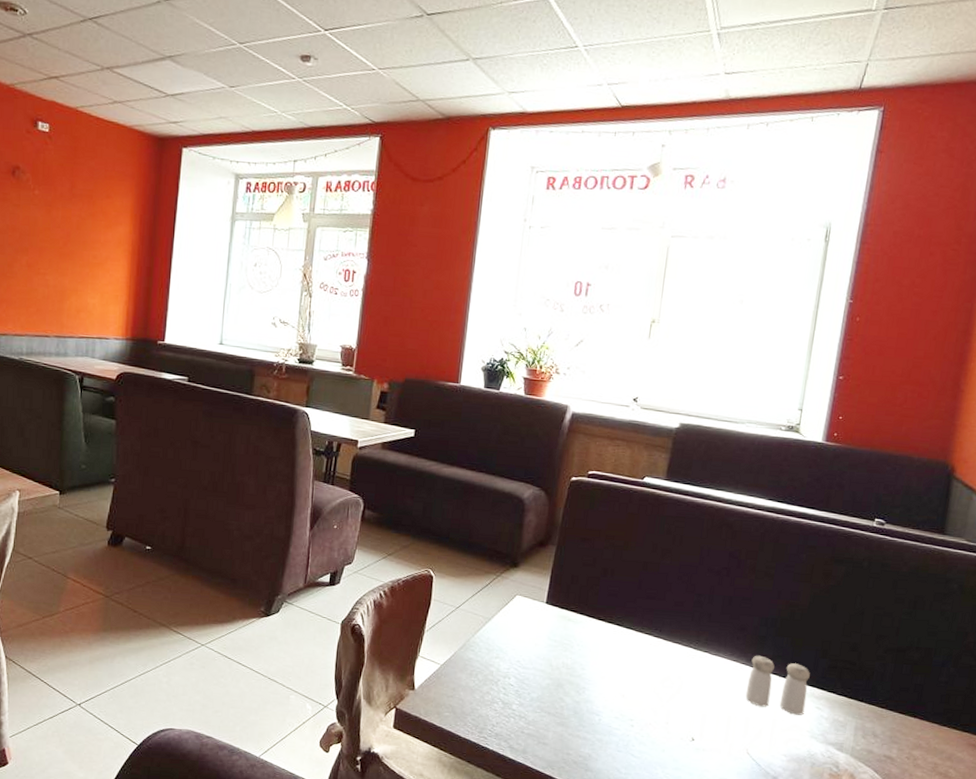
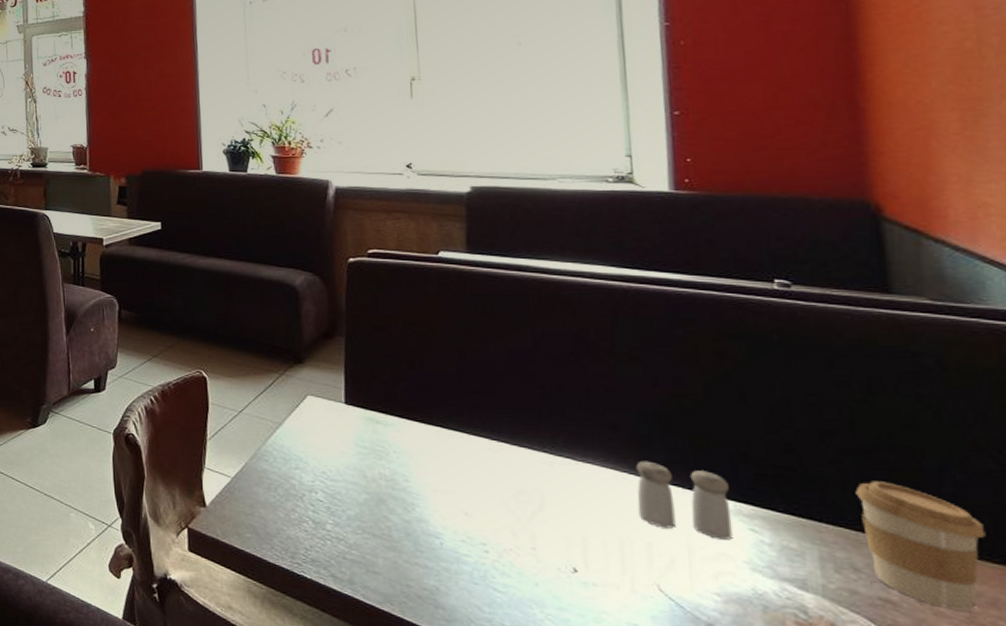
coffee cup: none [886,672,958,763] -> present [855,481,986,611]

